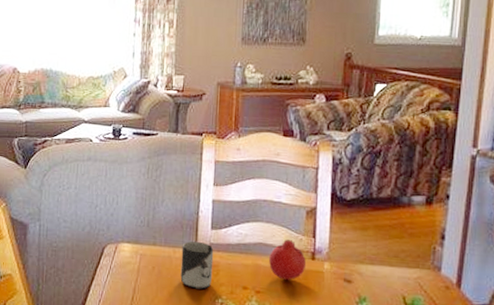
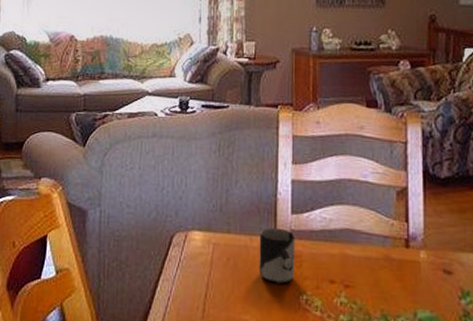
fruit: present [269,240,307,280] -> none [358,225,400,272]

